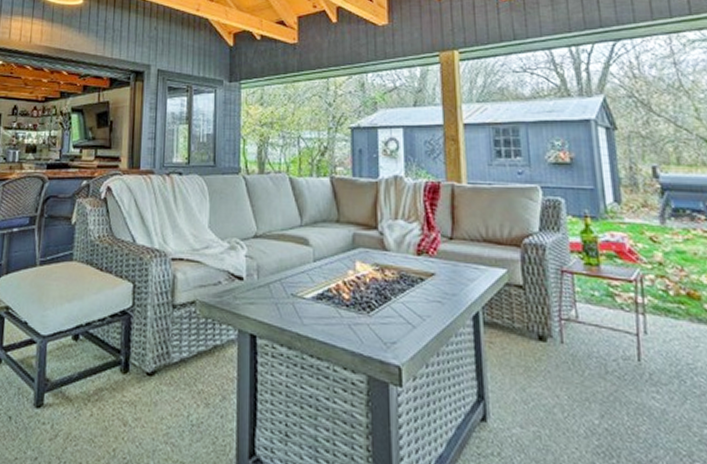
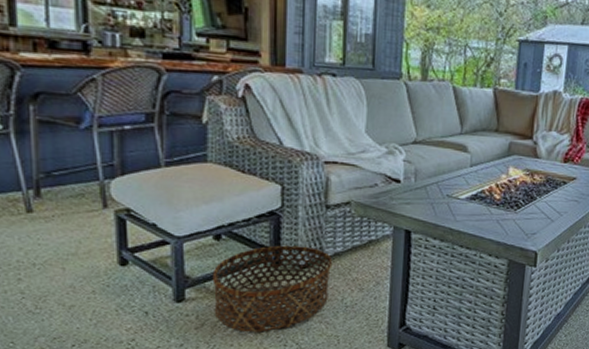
basket: none [67,348,179,451] -> present [212,245,333,332]

